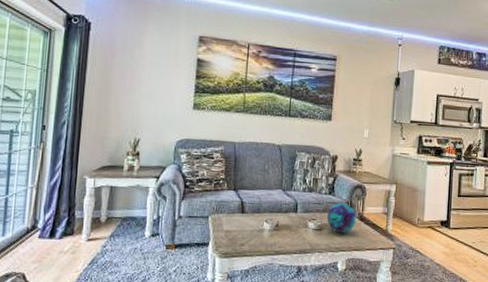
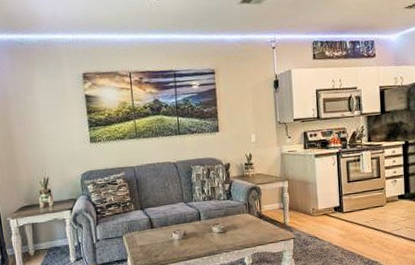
decorative ball: present [326,203,357,233] -> none [228,205,256,232]

